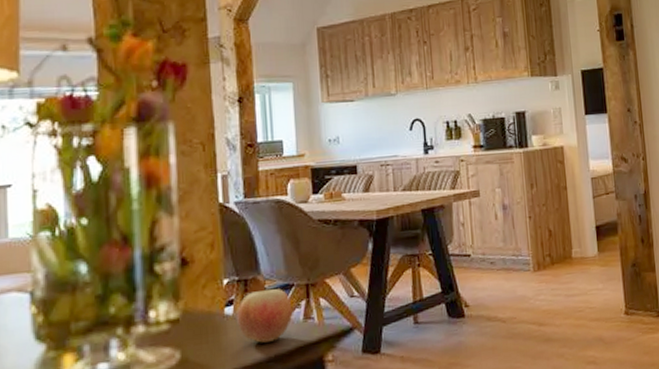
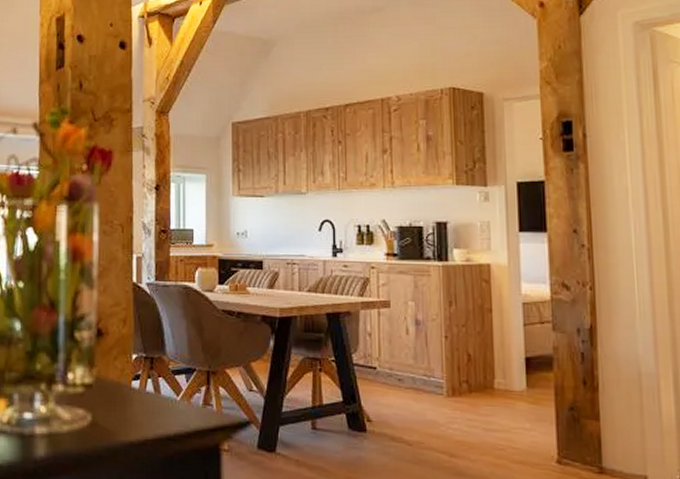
apple: present [237,289,293,343] -> none [142,369,193,421]

